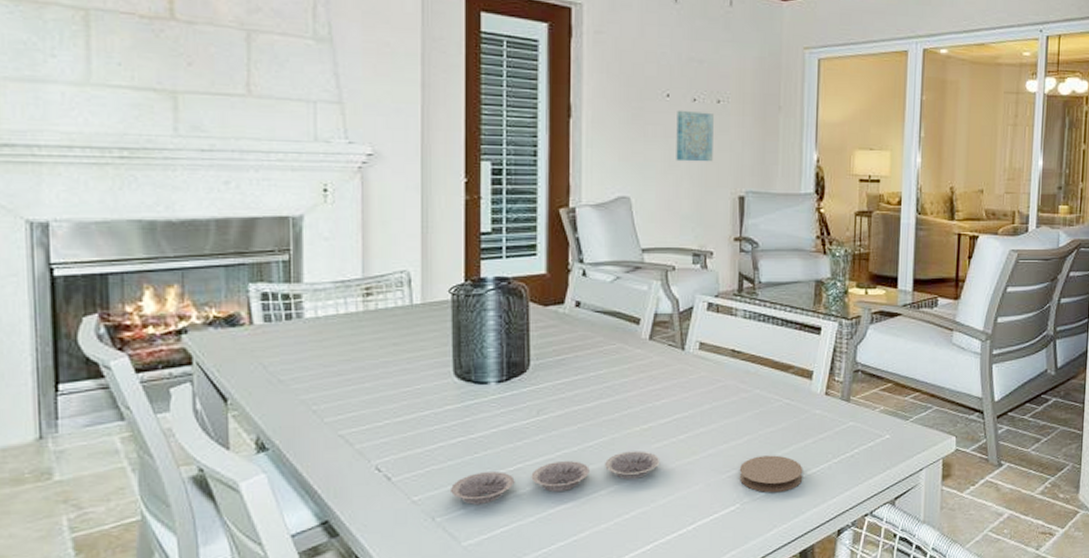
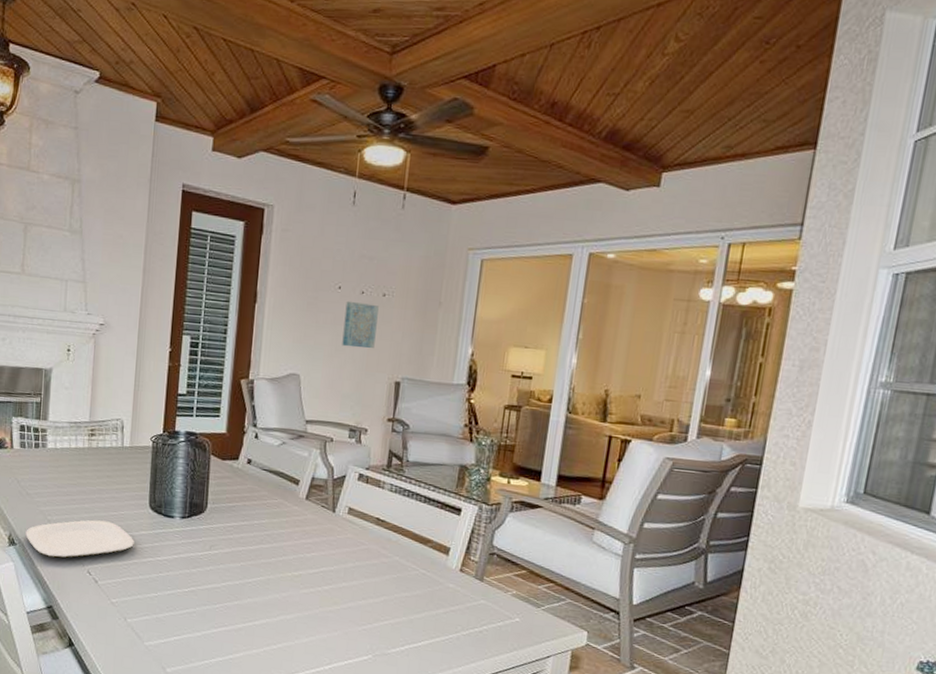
plate: none [281,400,437,458] -> present [25,519,134,558]
plate: present [449,451,660,505] -> none [139,589,306,617]
coaster: present [739,455,803,493] -> none [373,616,433,652]

